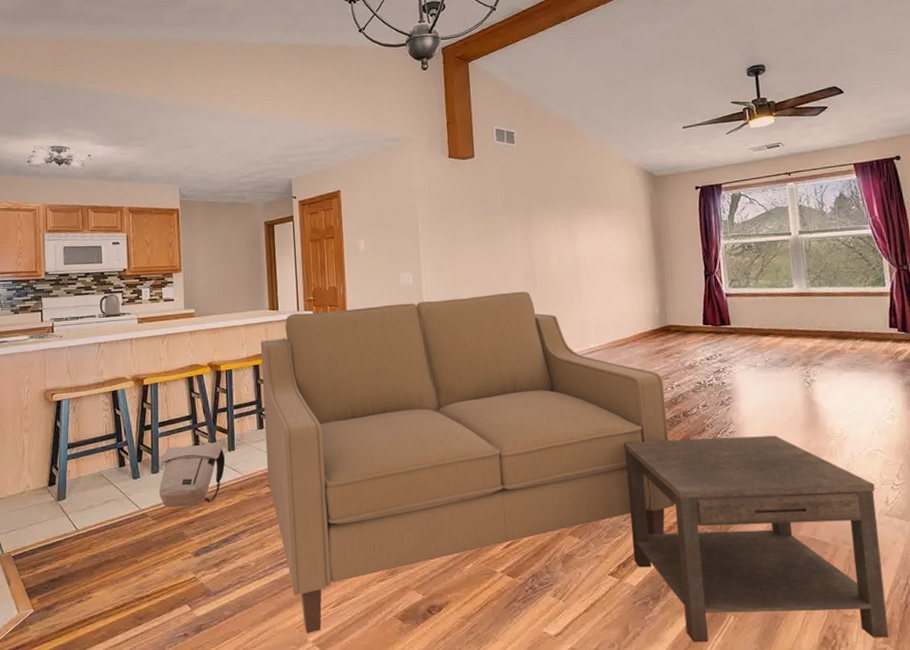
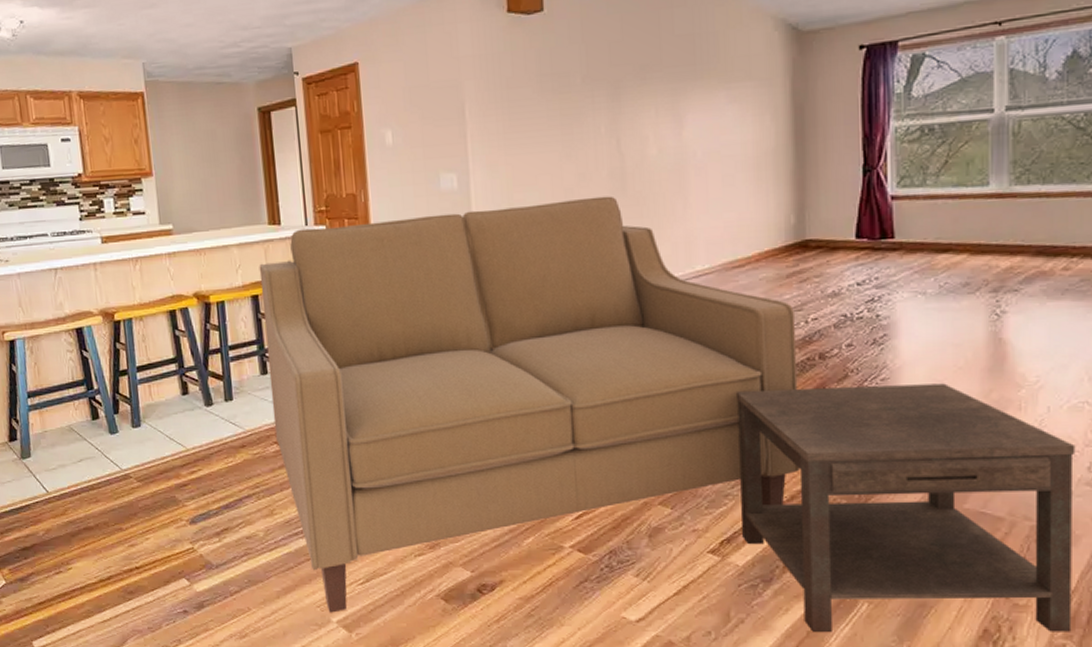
kettle: present [99,293,120,317] -> none [51,205,79,236]
backpack: present [159,440,226,508] -> none [142,388,222,468]

